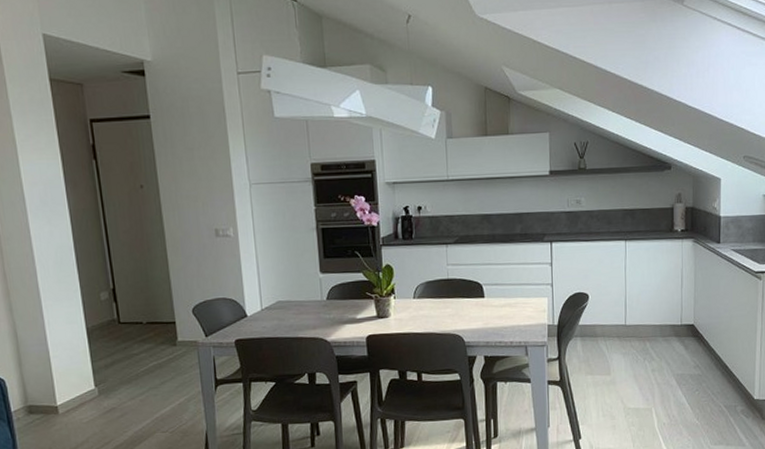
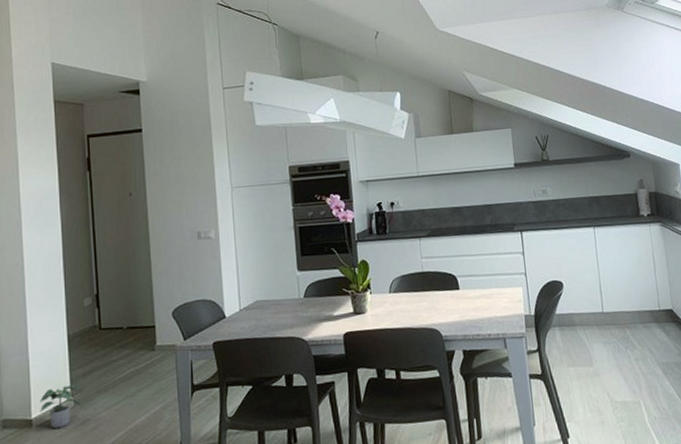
potted plant: none [64,376,105,416] -> present [40,385,81,429]

